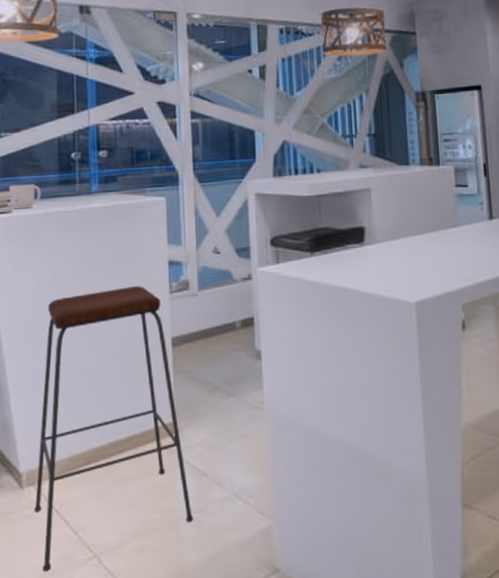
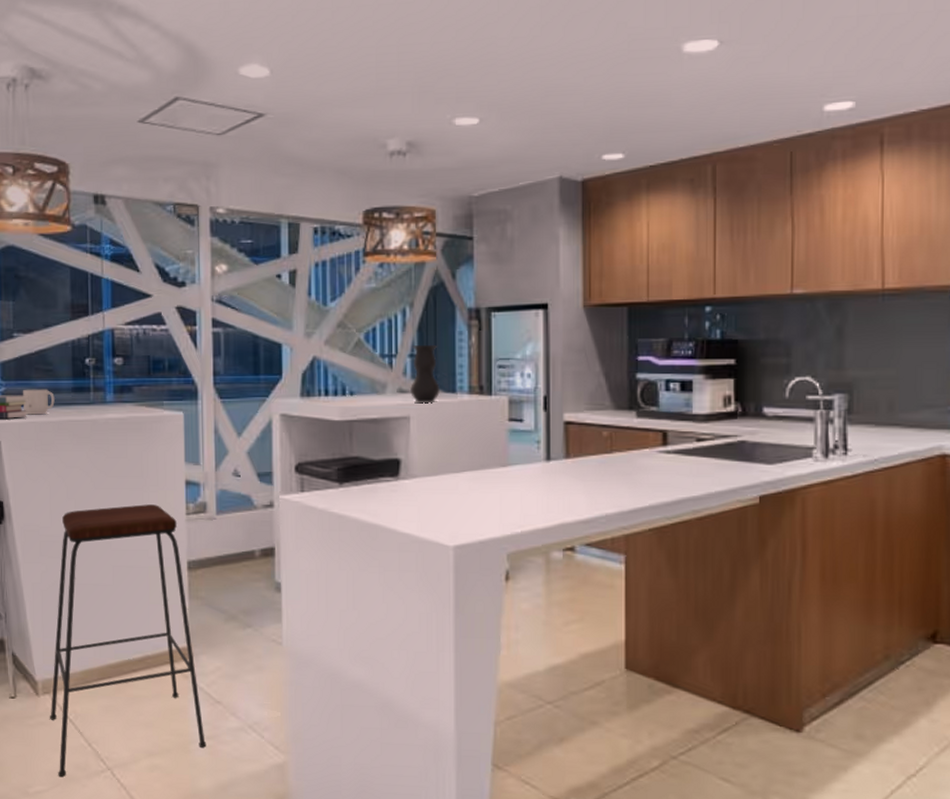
vase: none [369,125,396,177] -> present [409,345,441,404]

